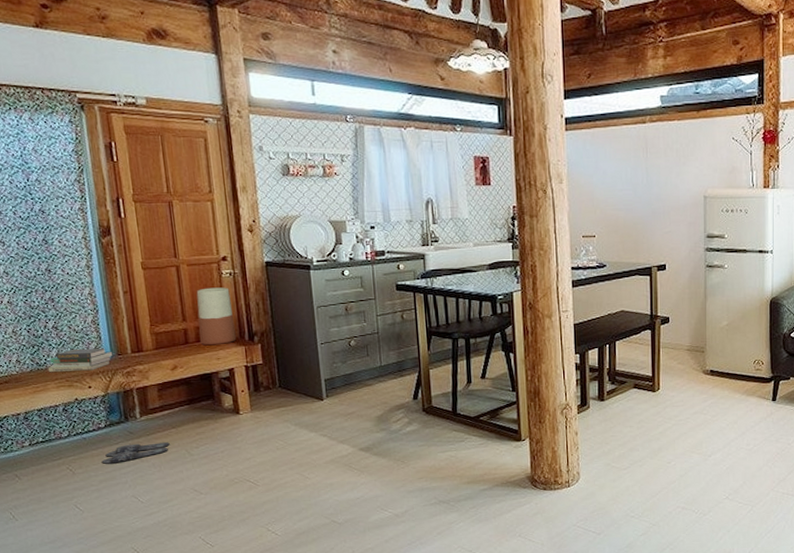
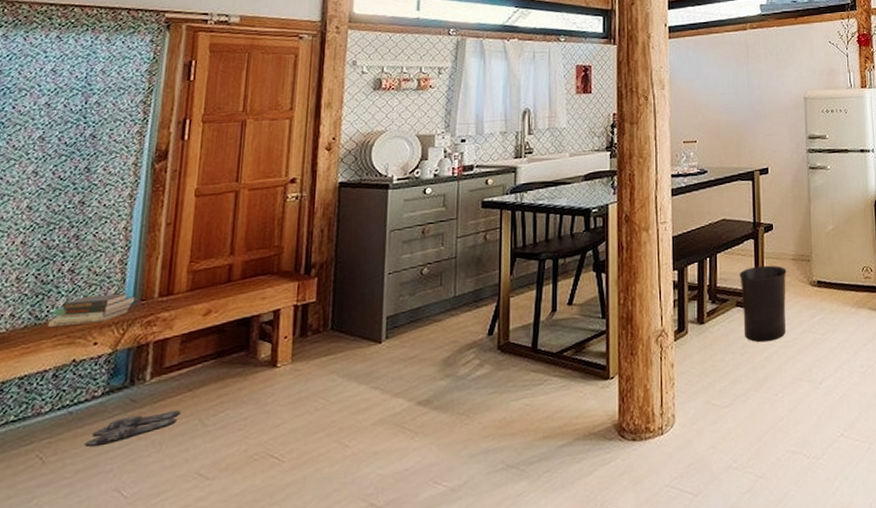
vase: present [196,287,237,346] -> none [245,213,293,284]
waste bin: none [637,354,682,419] -> present [739,265,787,342]

